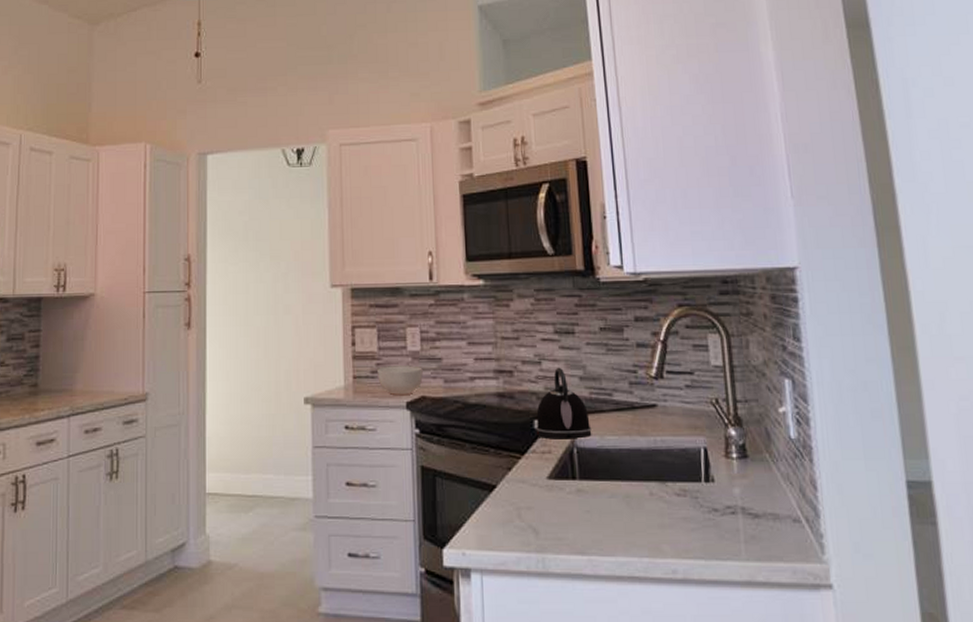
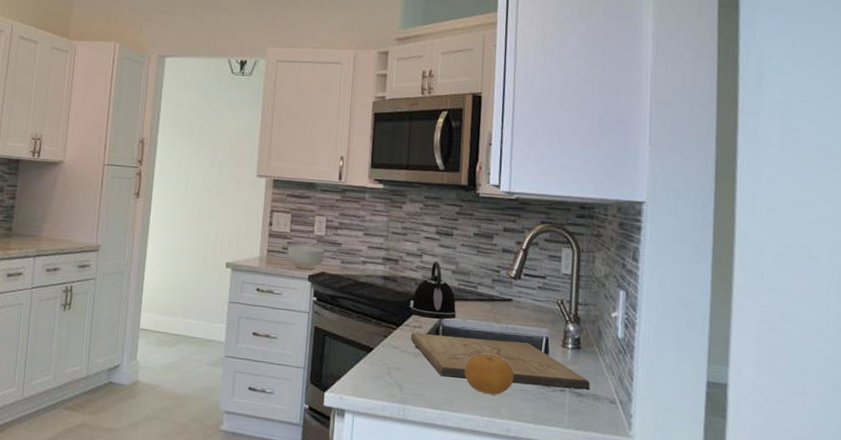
cutting board: none [539,457,766,512] -> present [410,332,590,390]
fruit: none [611,476,673,528] -> present [465,354,514,395]

